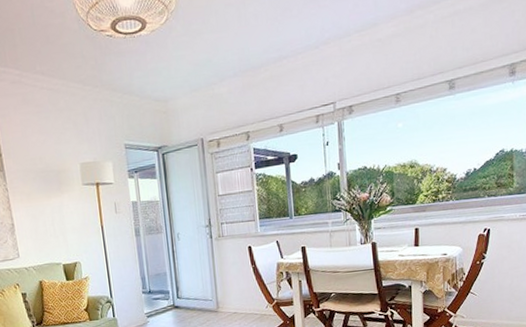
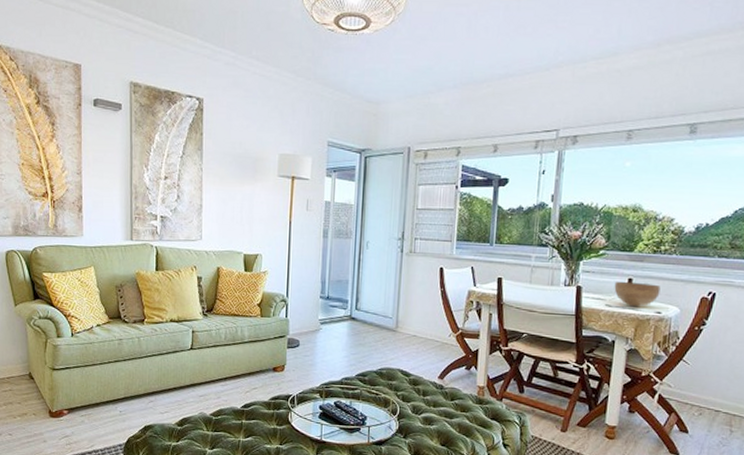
bowl: none [404,230,443,253] -> present [614,281,661,308]

